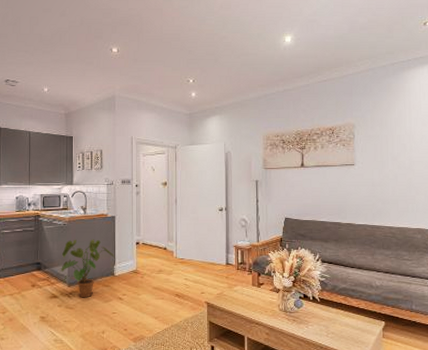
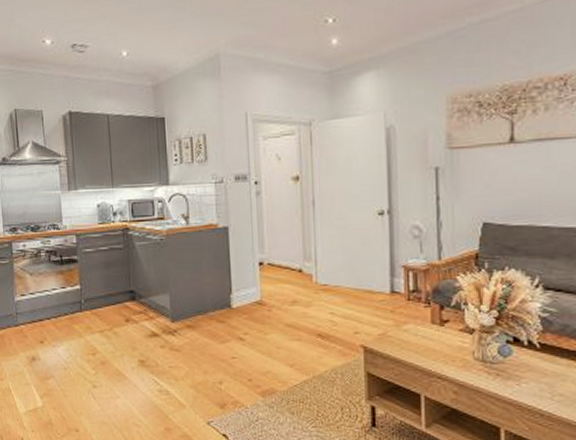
house plant: present [60,239,115,298] -> none [159,259,231,337]

